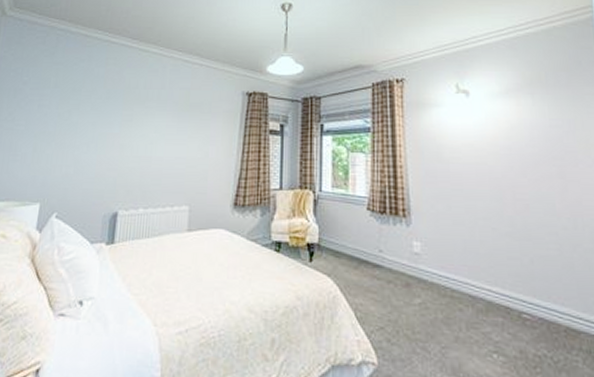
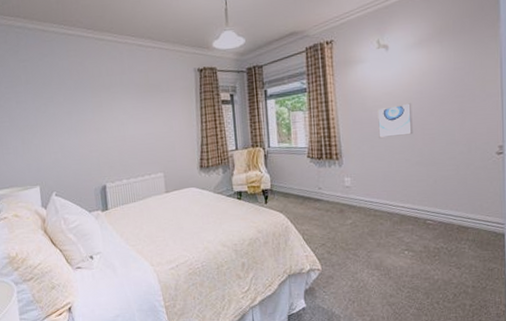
wall art: none [456,159,501,198] -> present [377,103,413,139]

